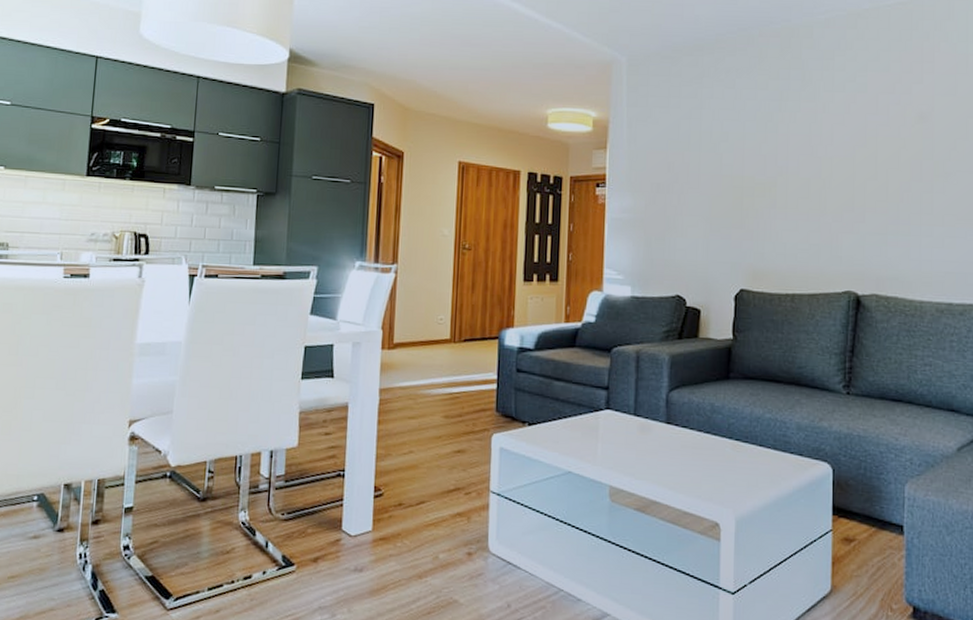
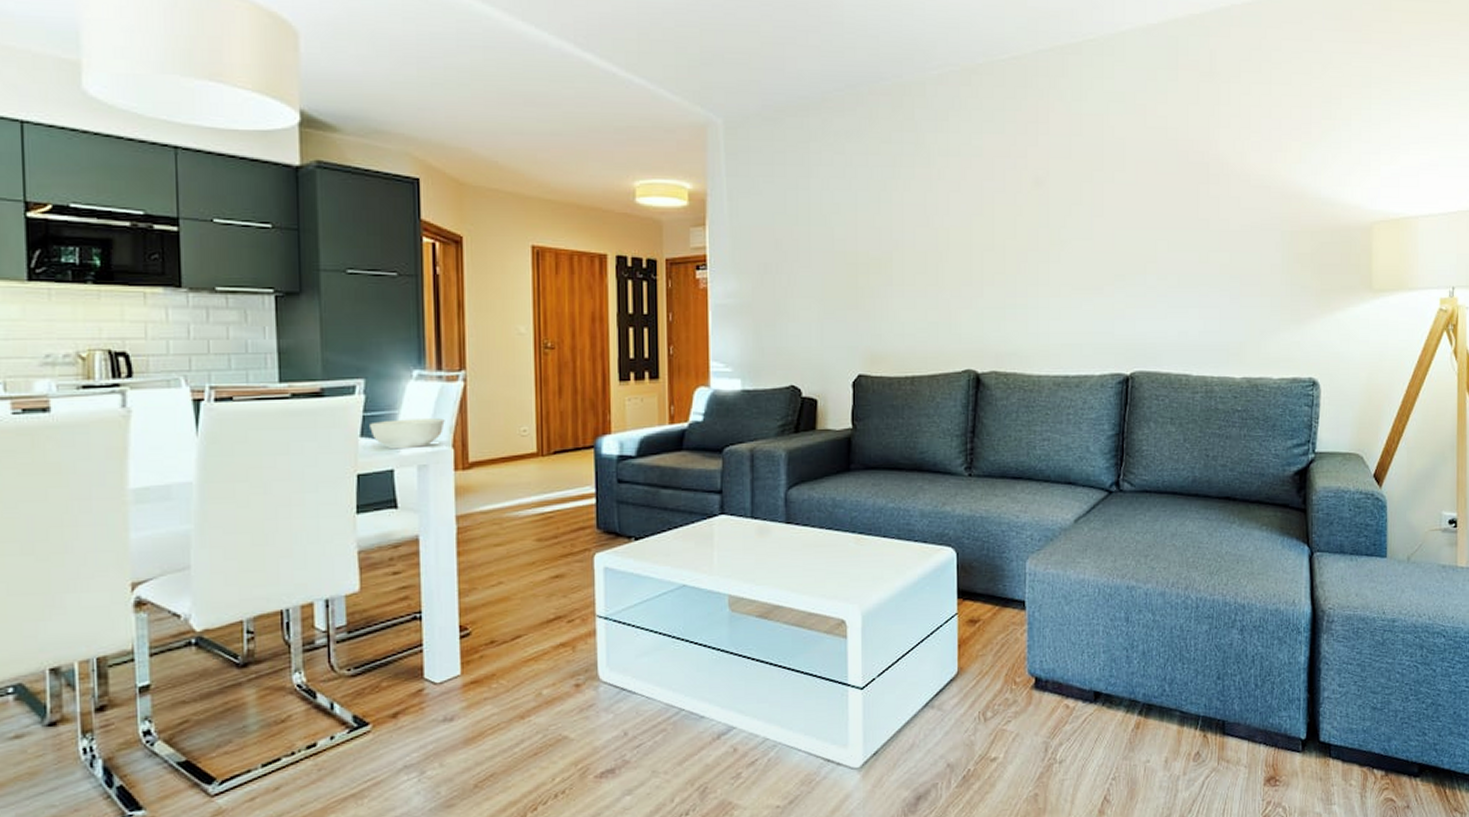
bowl: none [318,302,377,328] -> present [370,418,445,450]

